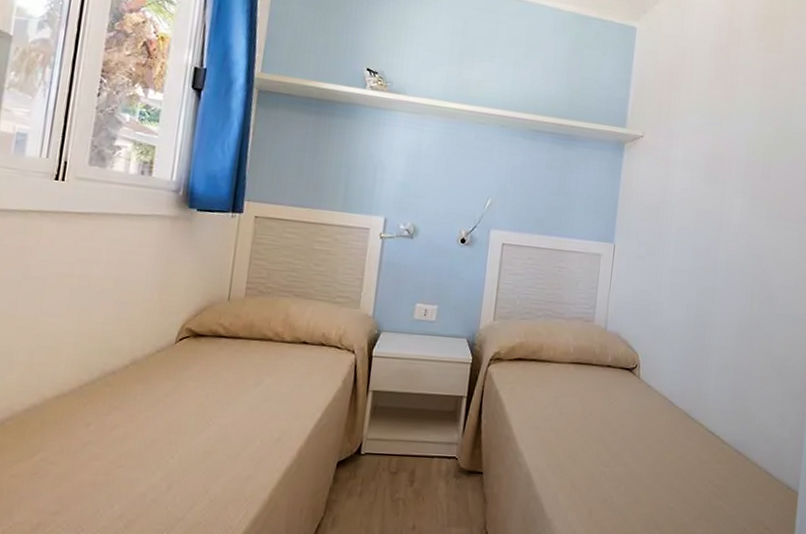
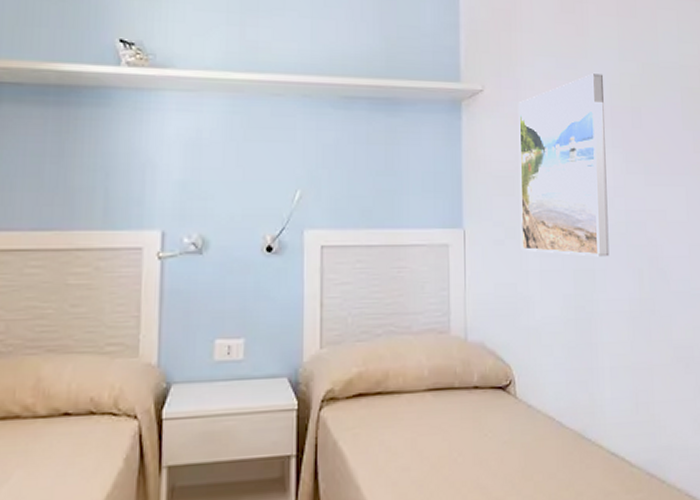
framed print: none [658,132,744,280] -> present [519,74,609,257]

